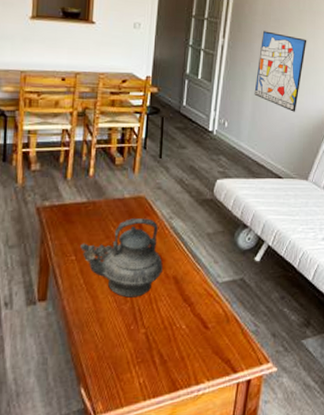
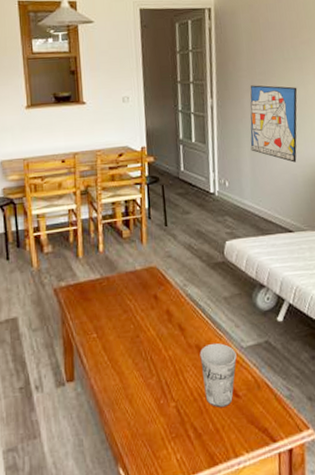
teapot: present [80,218,163,298] -> none [100,288,184,371]
cup: none [175,277,211,338] -> present [200,343,237,408]

